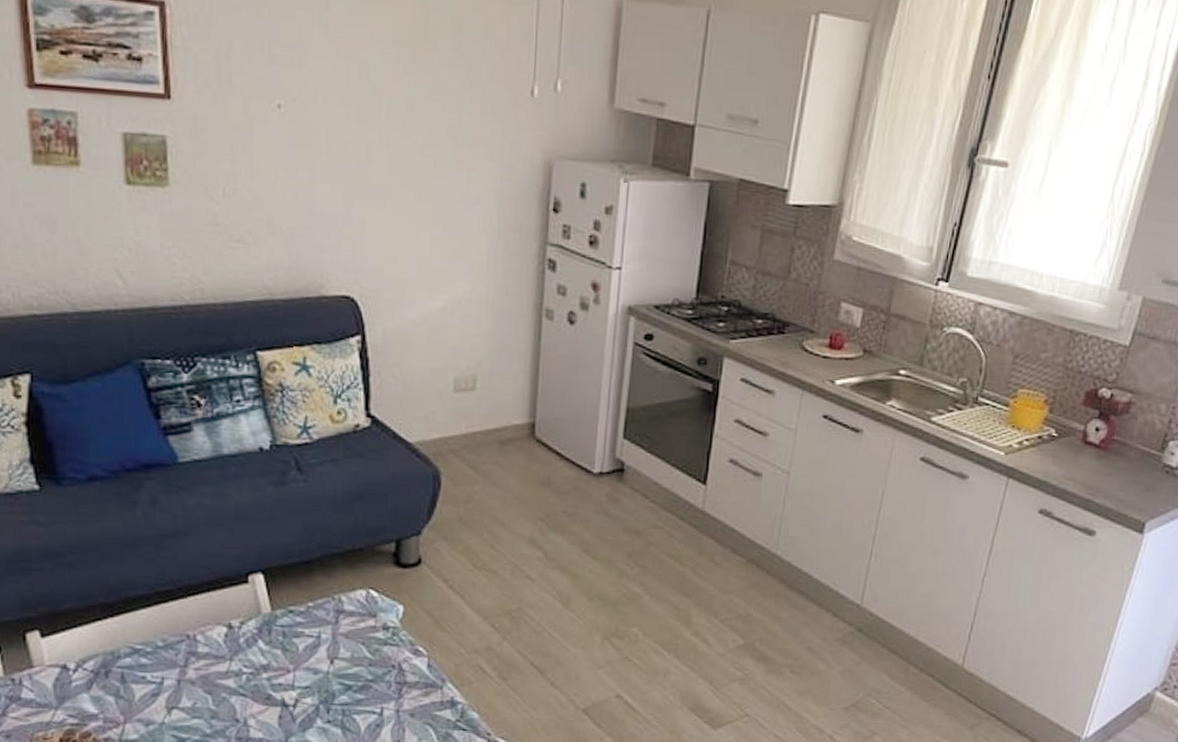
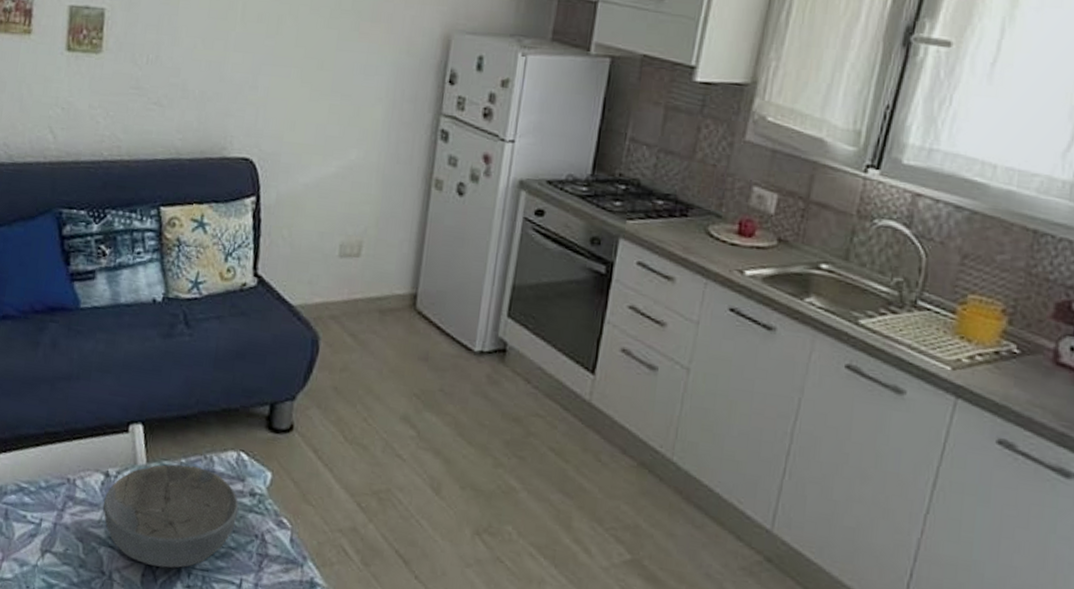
bowl: none [229,608,373,708] -> present [102,464,239,568]

